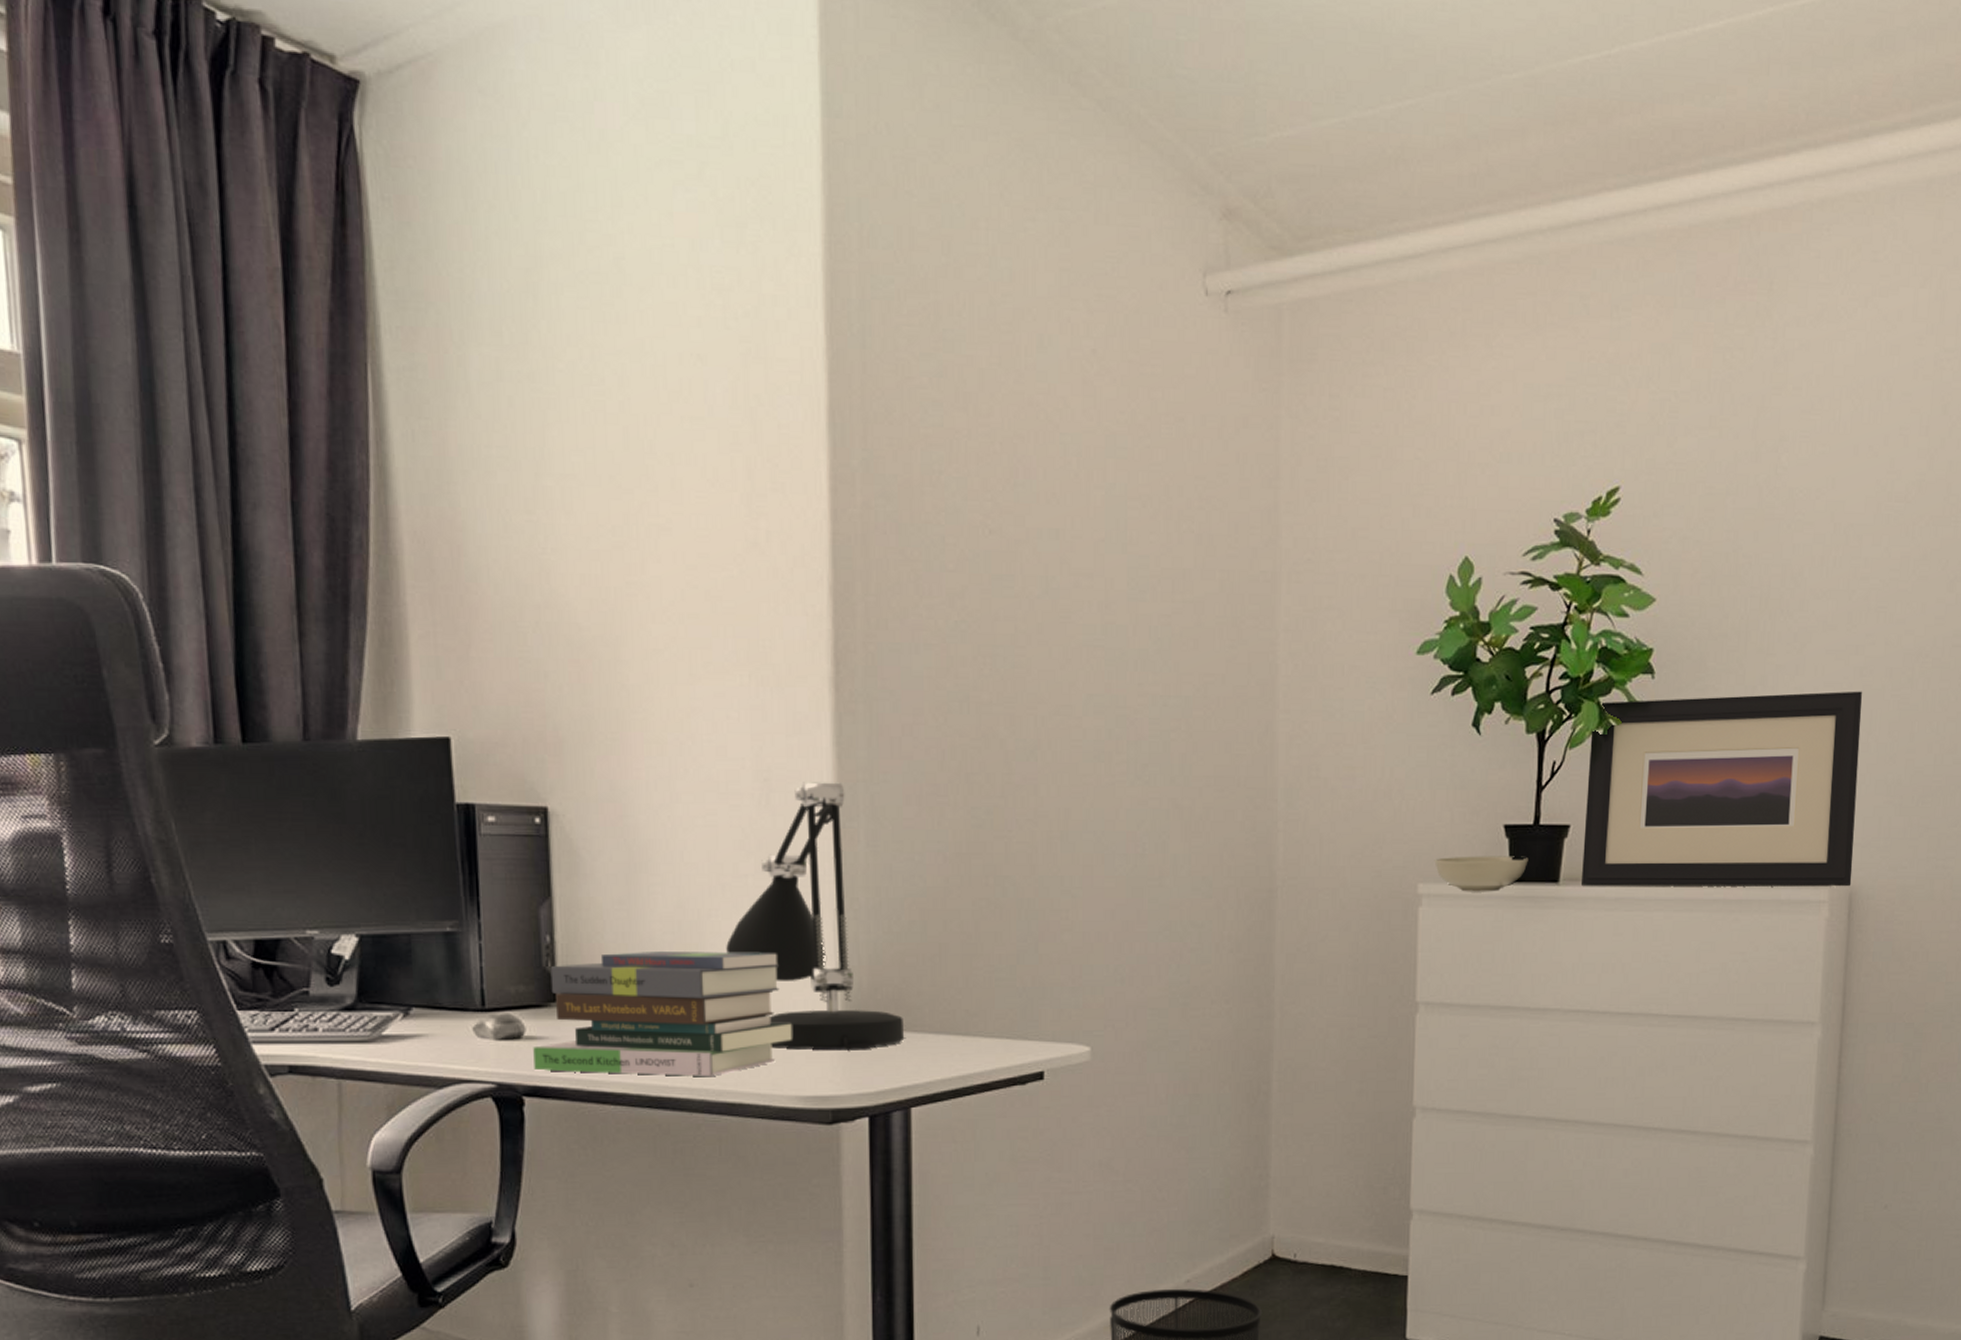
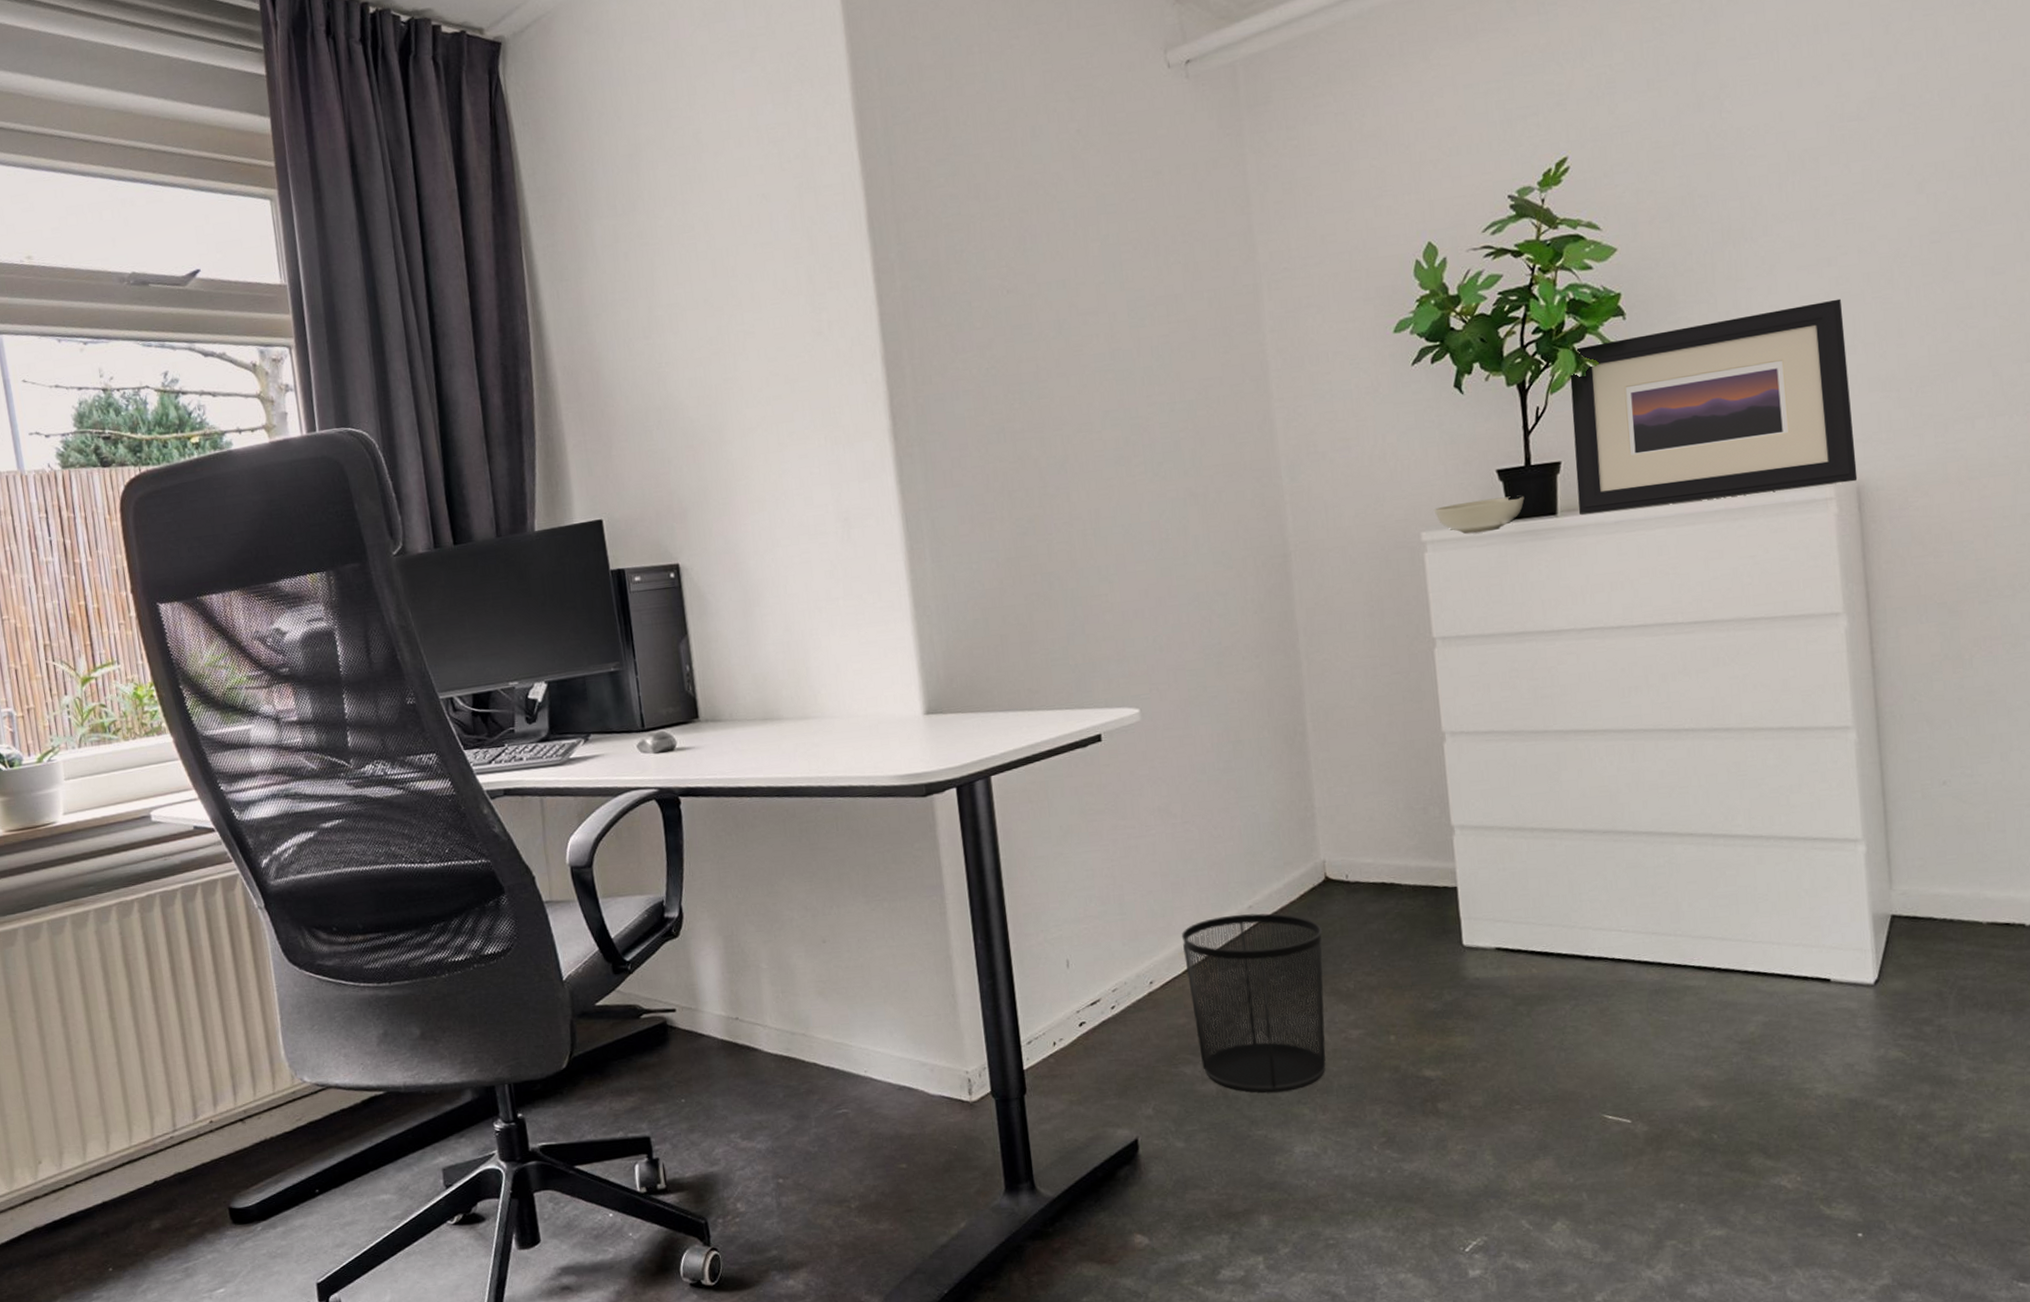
books: present [533,952,792,1077] -> none [683,659,887,775]
desk lamp: present [726,782,905,1049] -> none [826,513,980,736]

